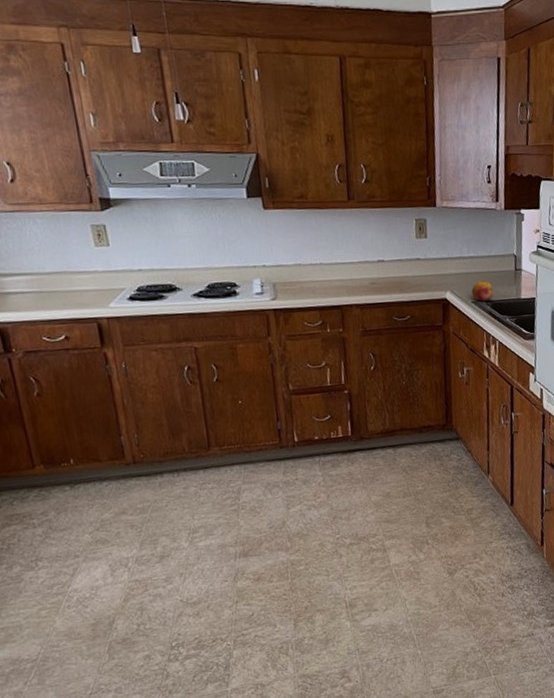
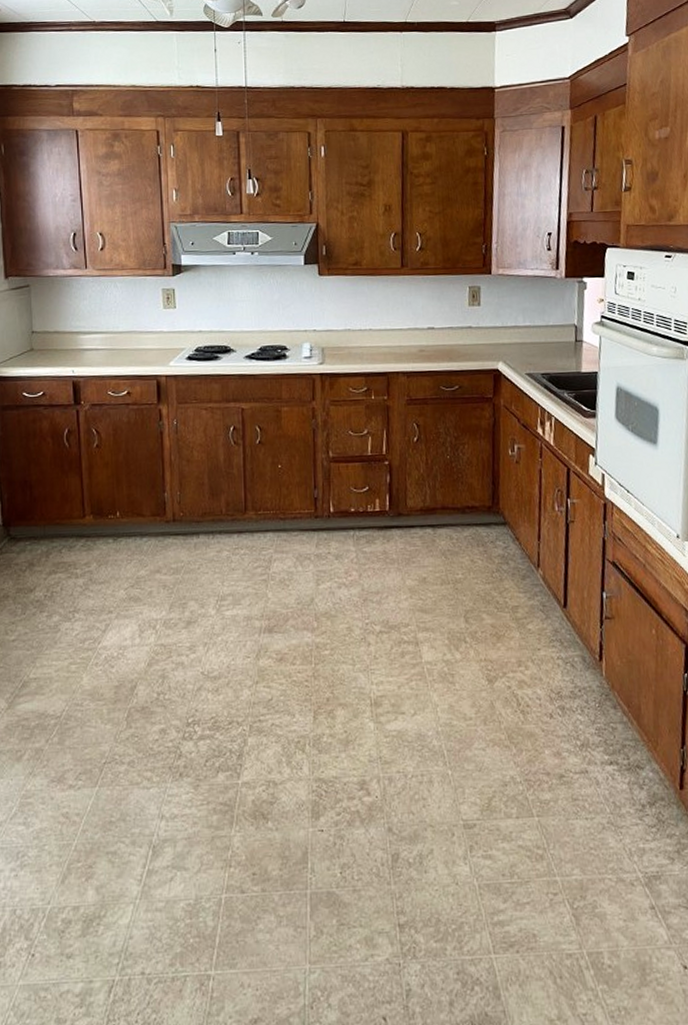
fruit: present [471,280,494,302] -> none [526,351,551,374]

